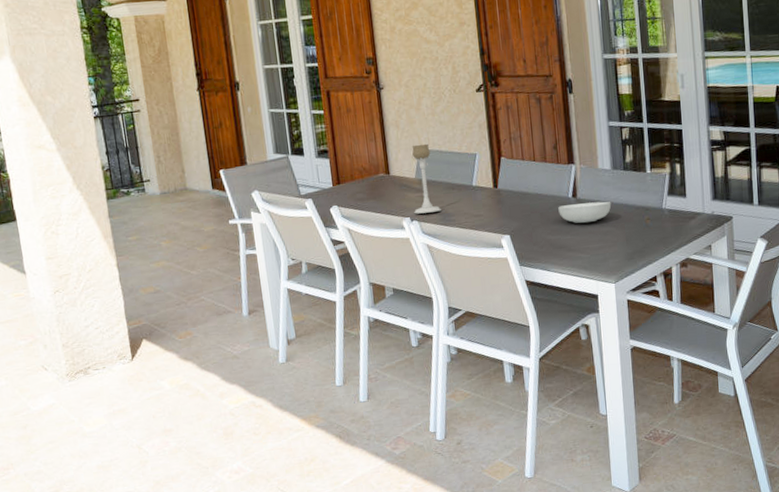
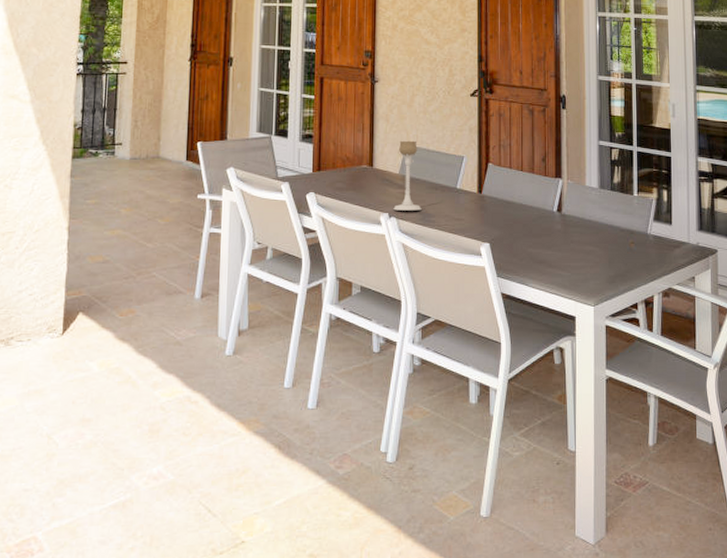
serving bowl: present [558,201,612,223] -> none [542,219,596,240]

